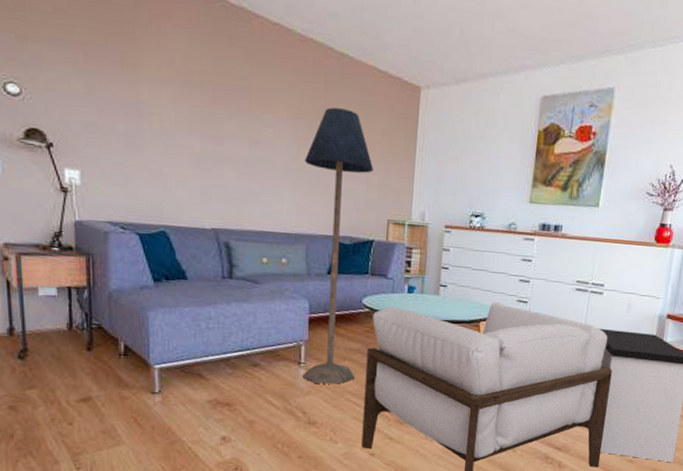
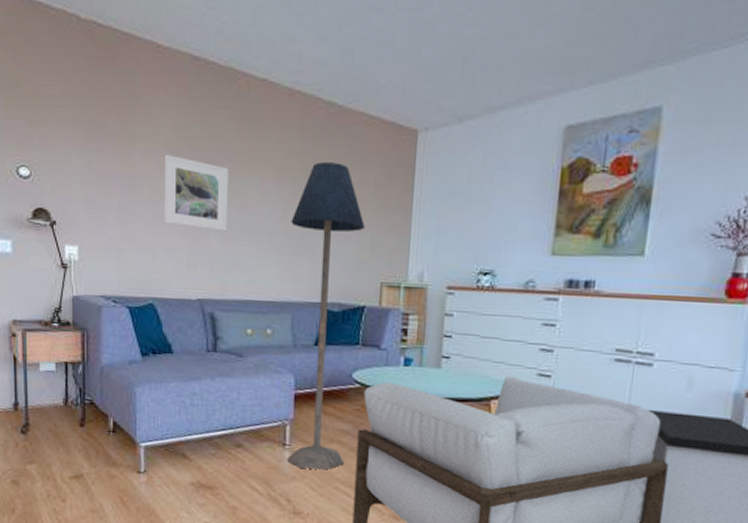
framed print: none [174,86,242,165] -> present [163,155,228,231]

